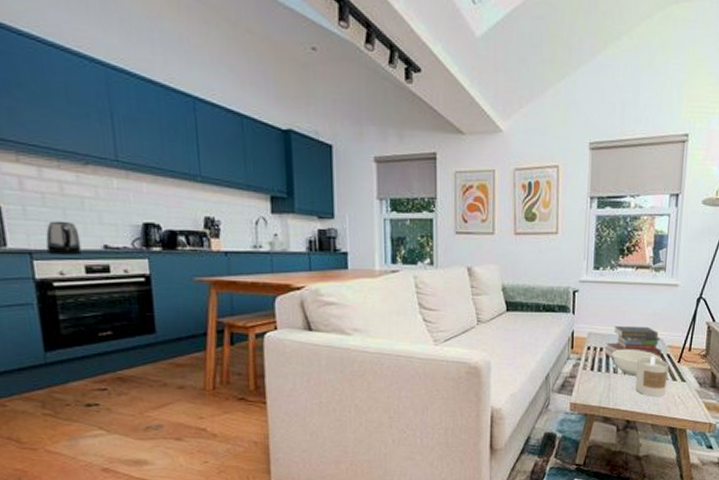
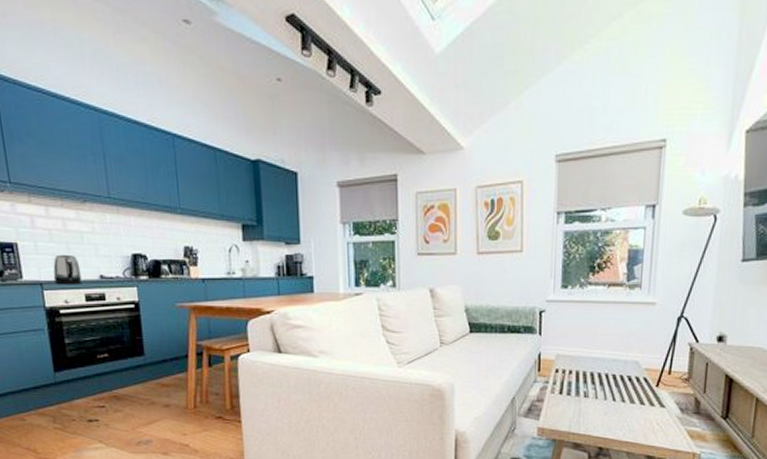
books: present [604,326,662,359] -> none [574,348,638,383]
bowl: present [612,349,662,376] -> none [582,371,638,400]
candle: present [635,356,669,397] -> none [608,380,646,423]

